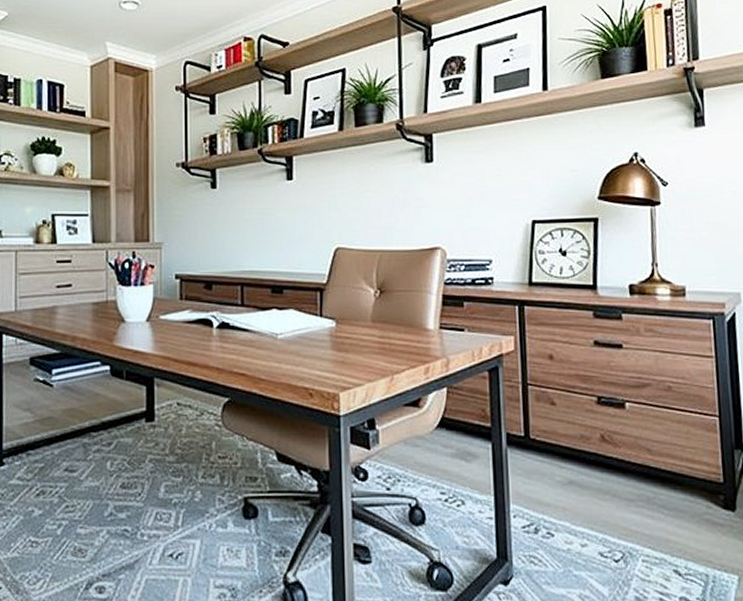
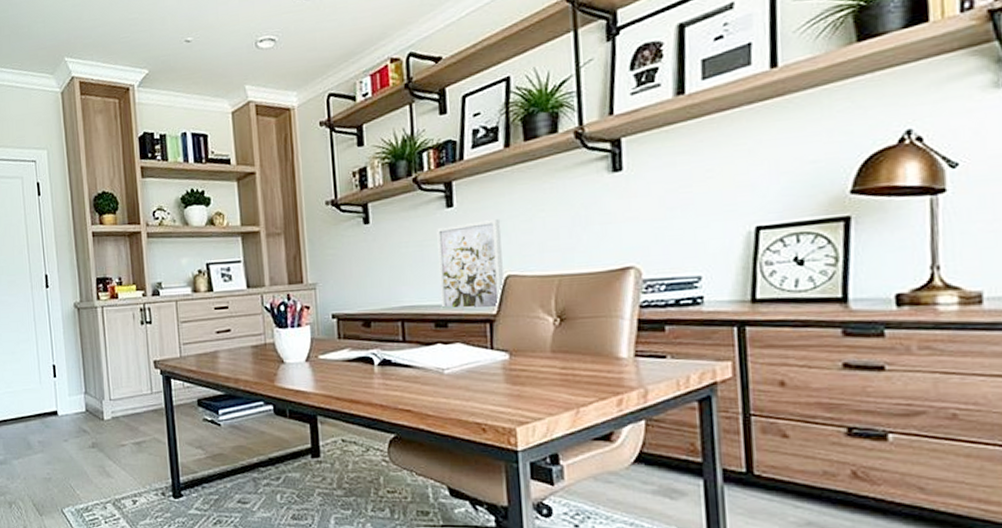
wall art: none [277,195,334,276] -> present [437,219,504,309]

